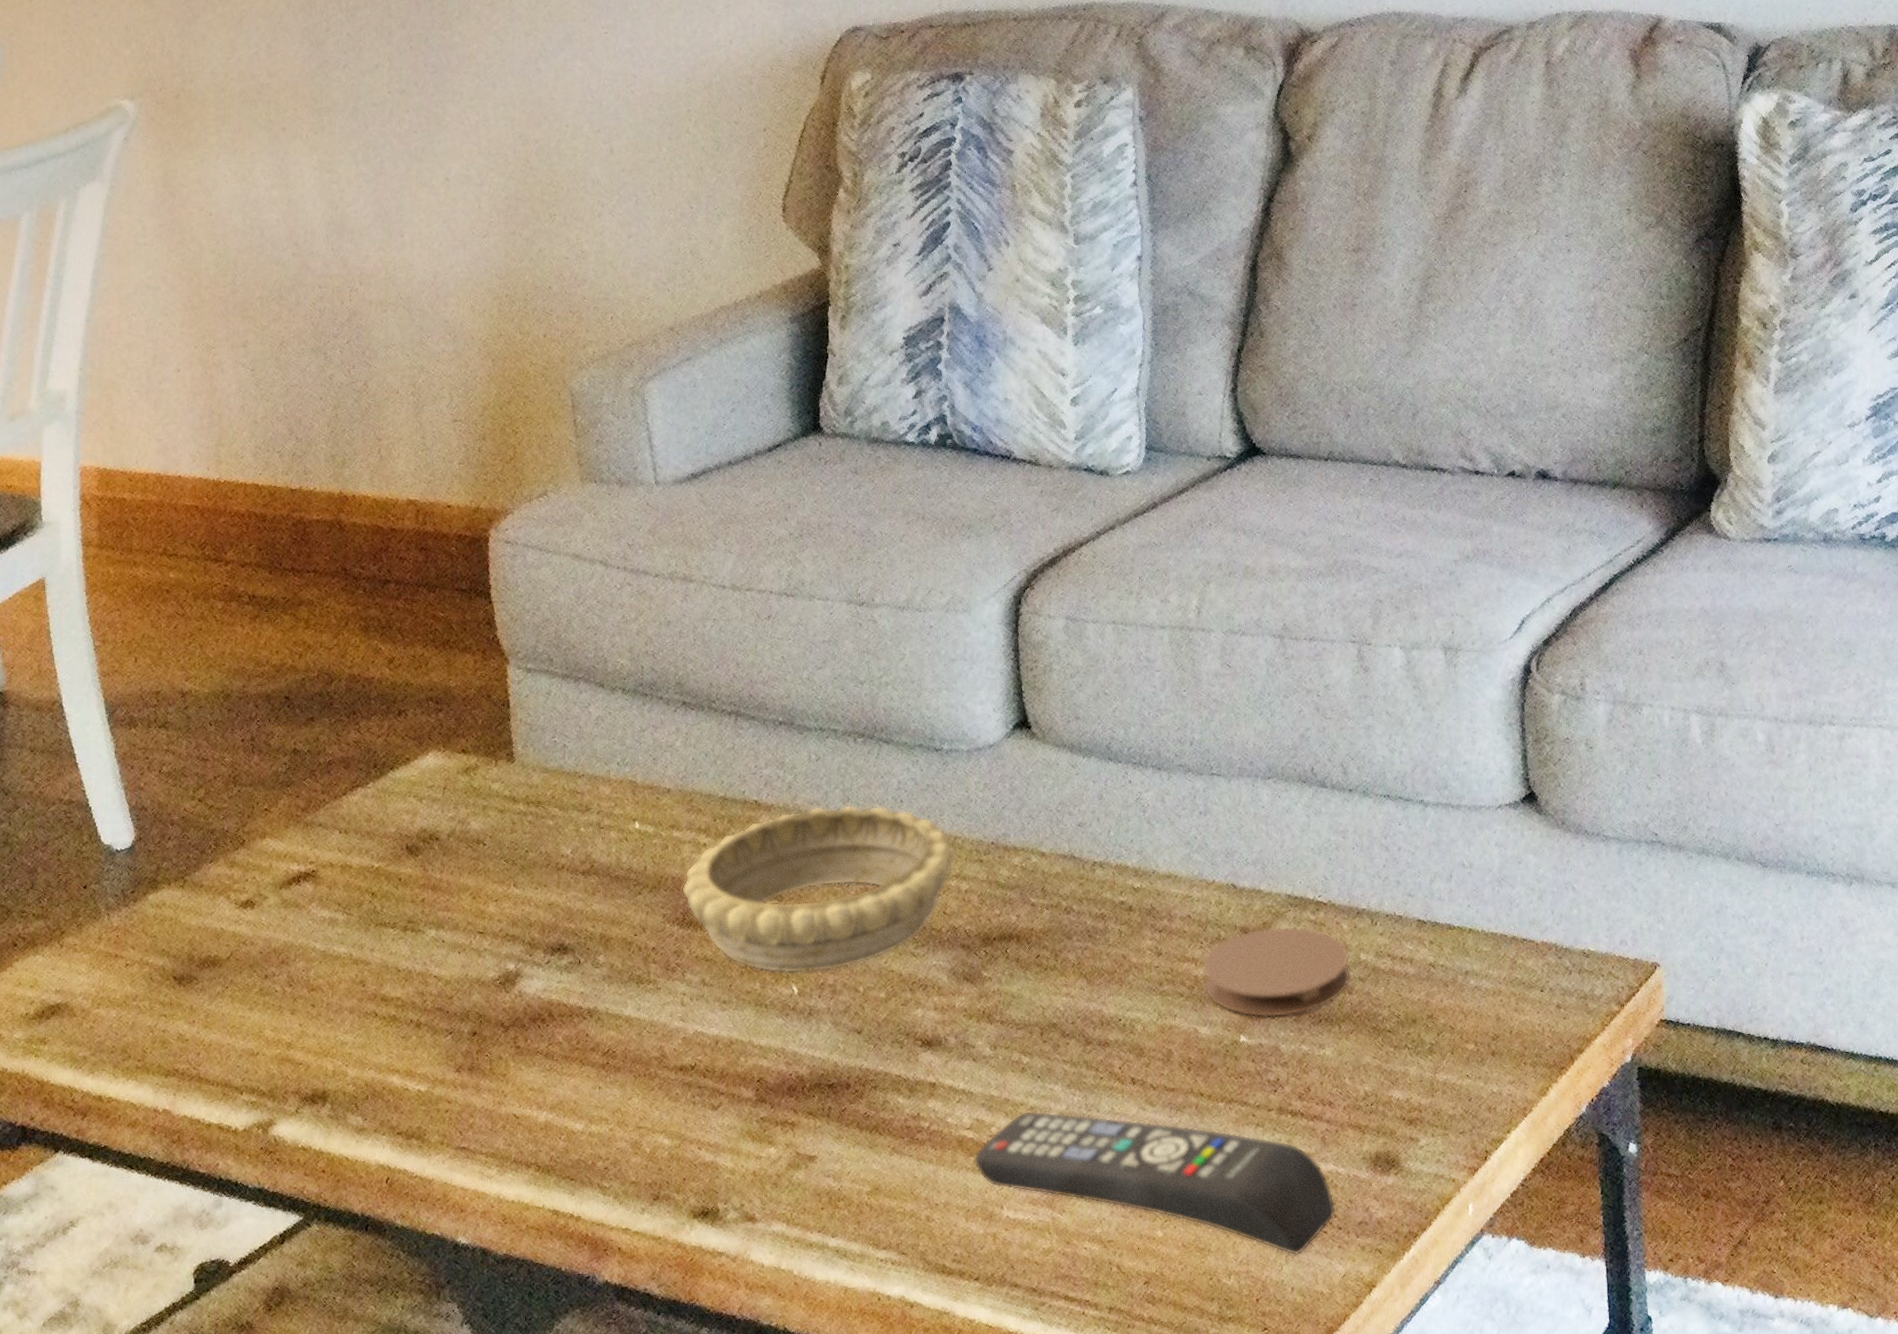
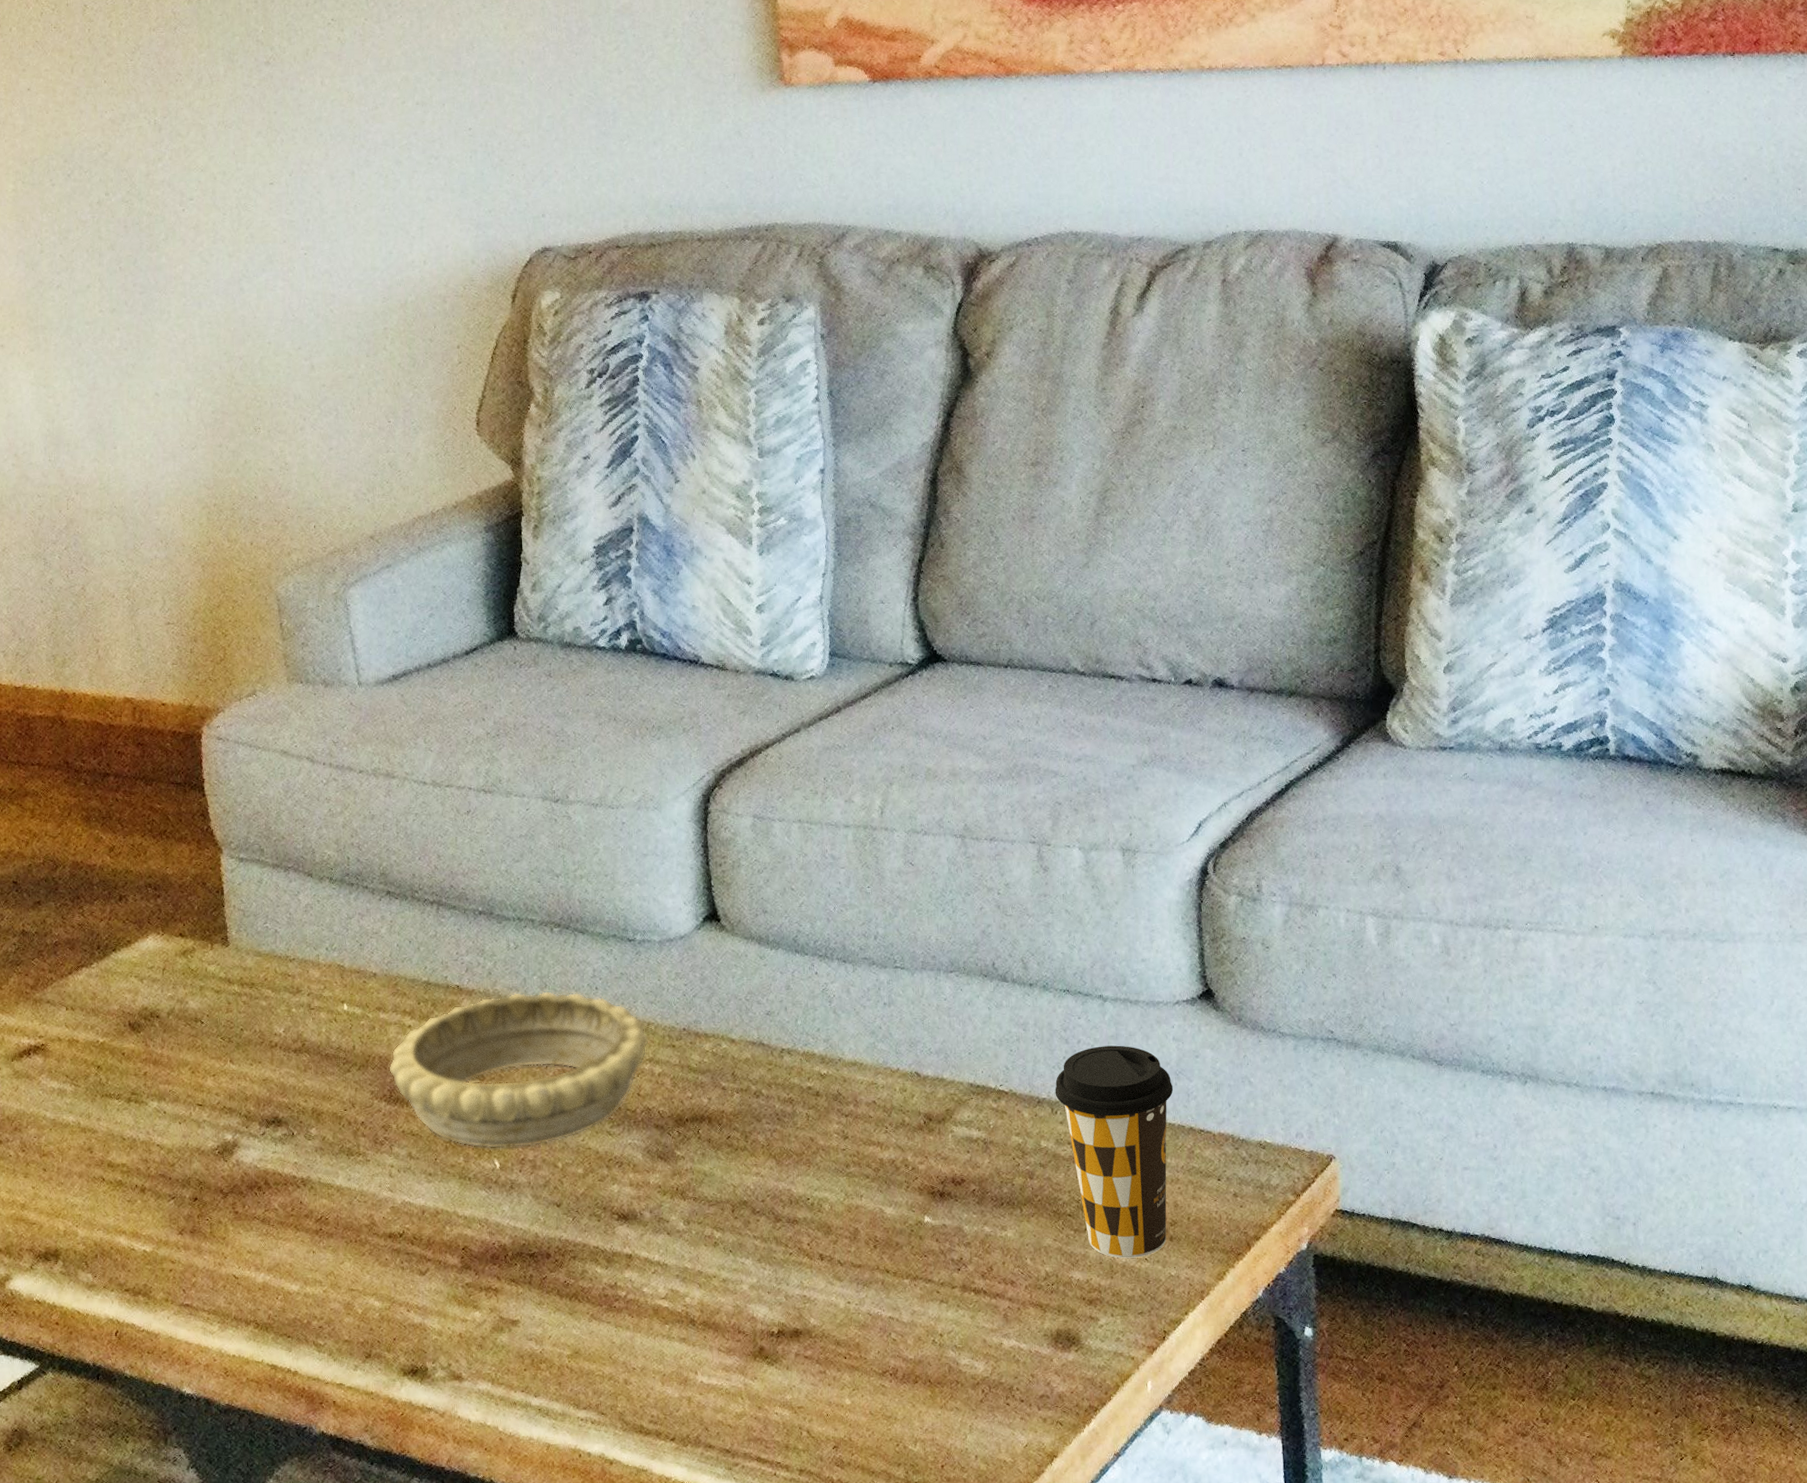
remote control: present [973,1110,1336,1256] -> none [668,1282,1018,1426]
coaster: present [1202,926,1352,1018] -> none [887,1113,1032,1200]
coffee cup: none [1375,852,1496,1076] -> present [1055,1045,1174,1259]

